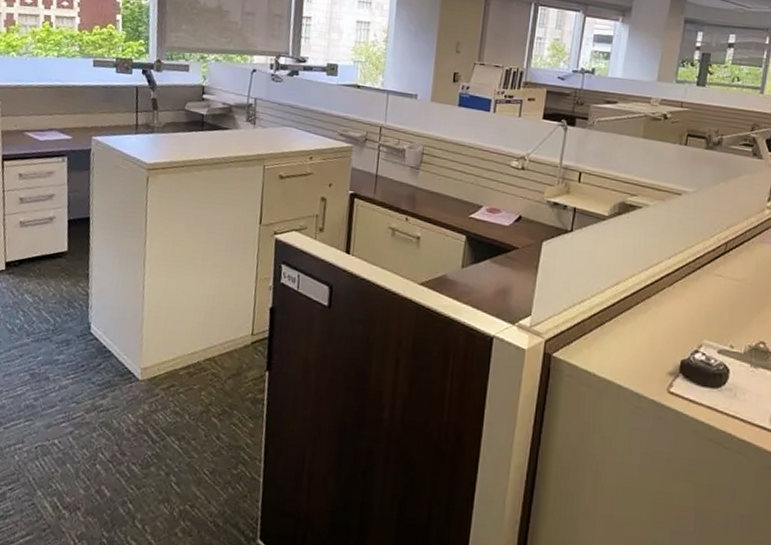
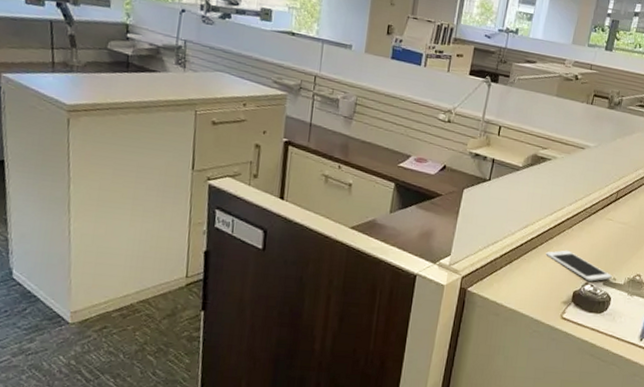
cell phone: none [643,311,728,349] -> present [546,250,612,282]

